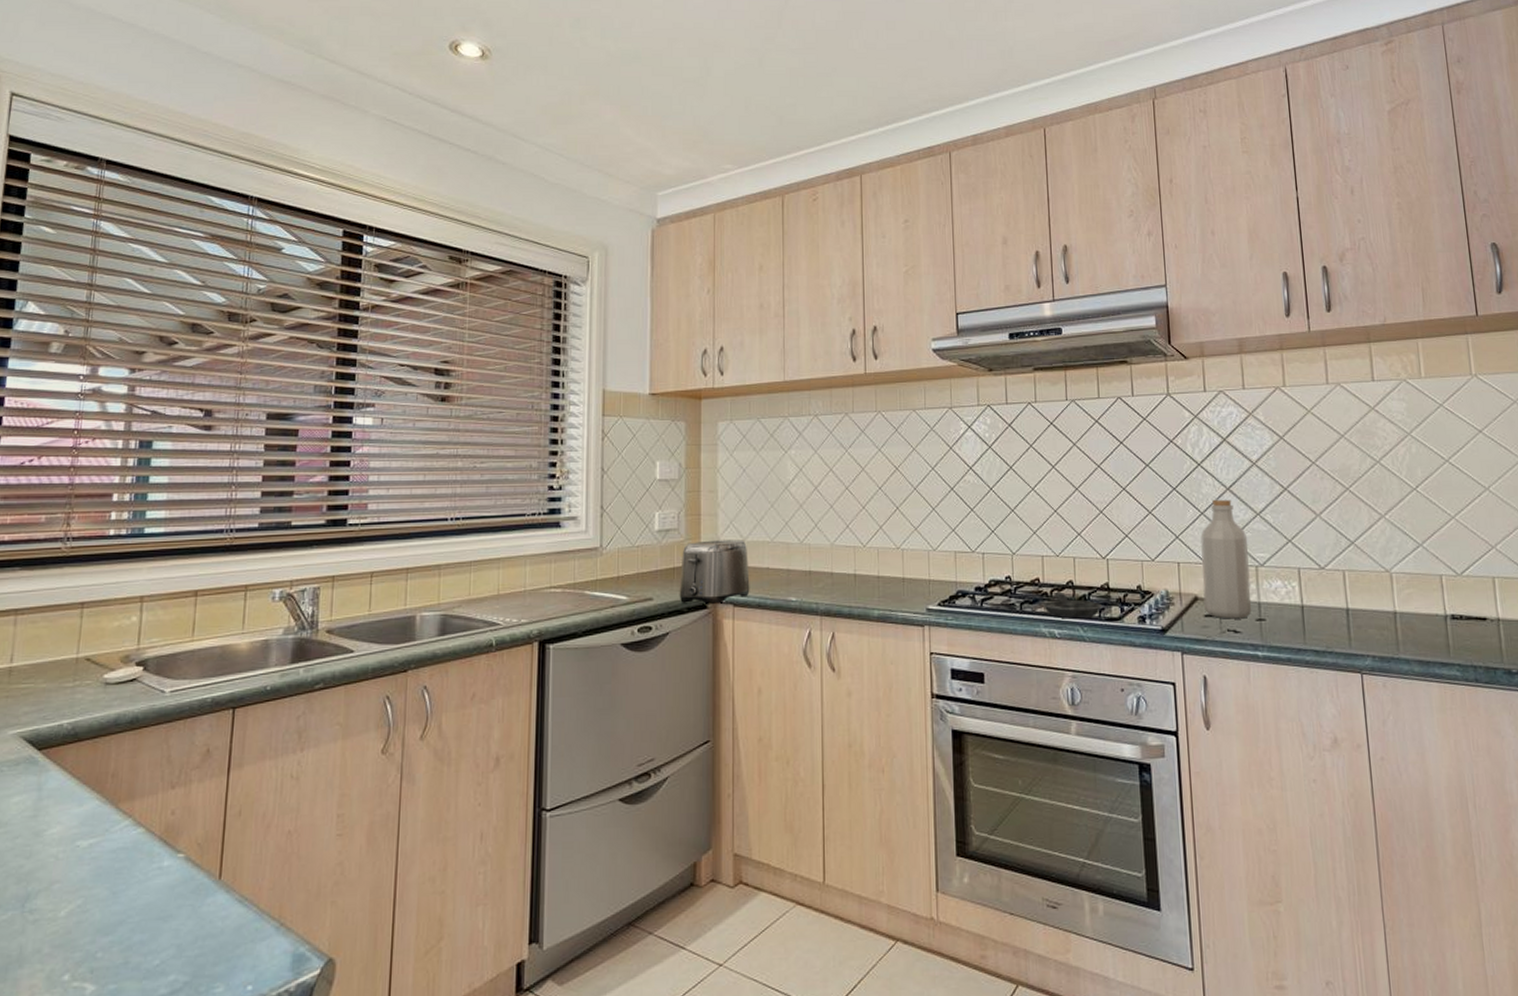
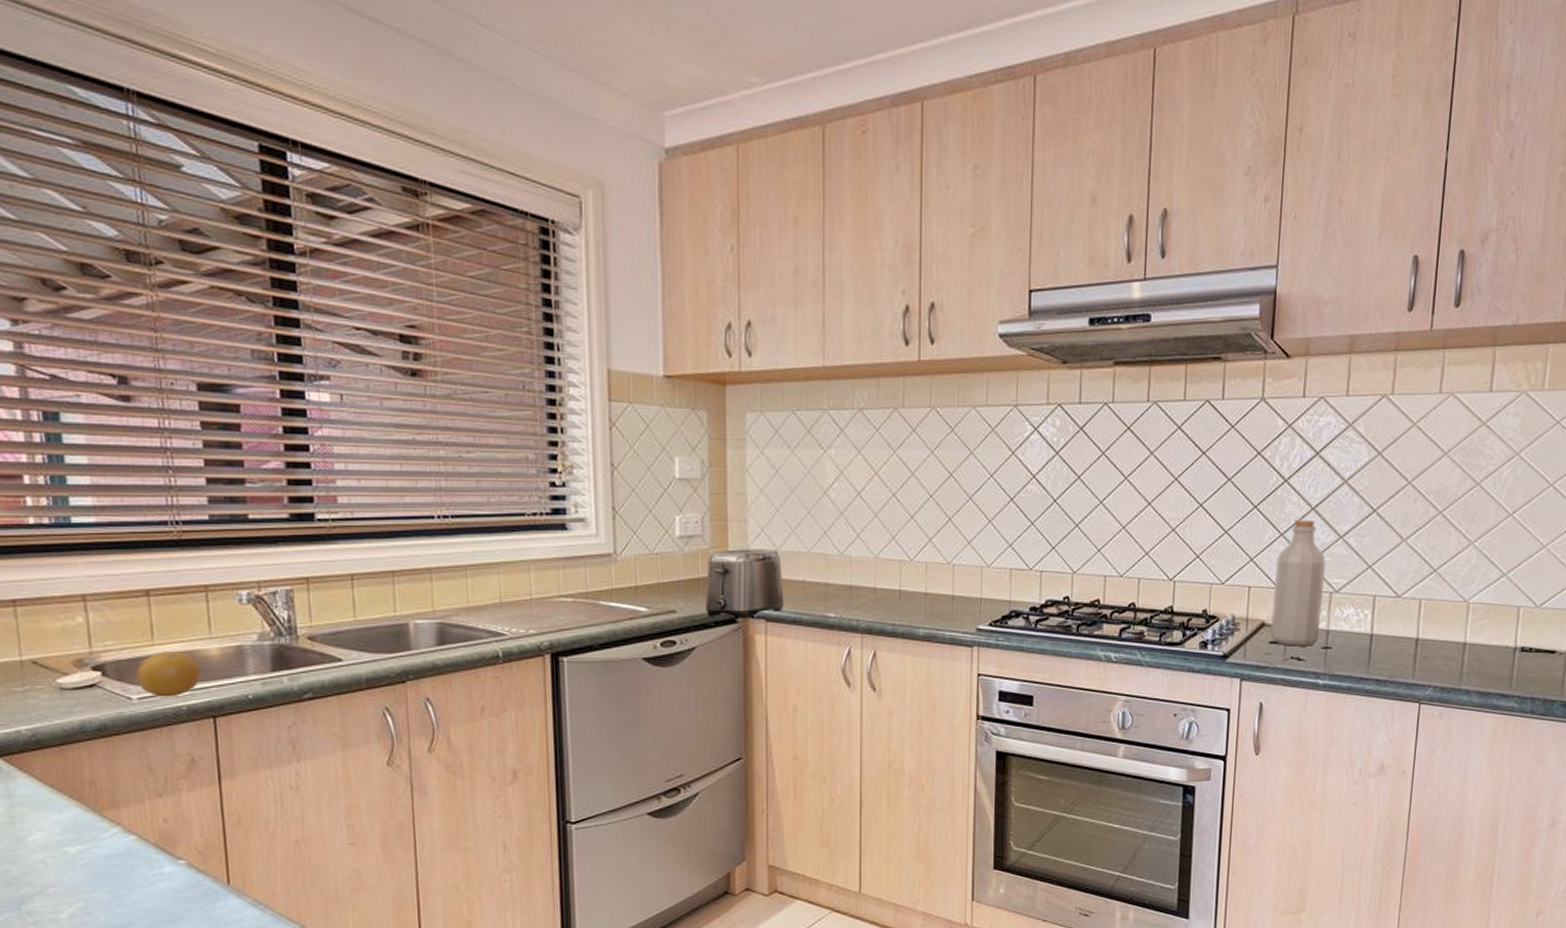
fruit: none [172,646,230,690] -> present [135,652,201,698]
frying pan: present [1041,591,1102,619] -> none [1099,614,1163,643]

